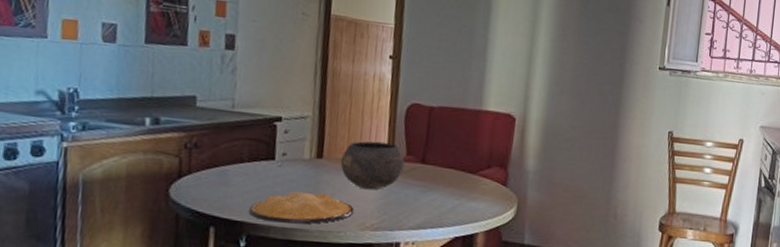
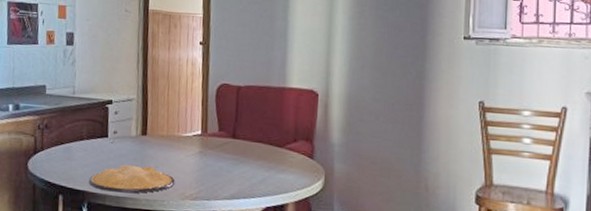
bowl: present [340,141,405,190] -> none [161,119,218,163]

